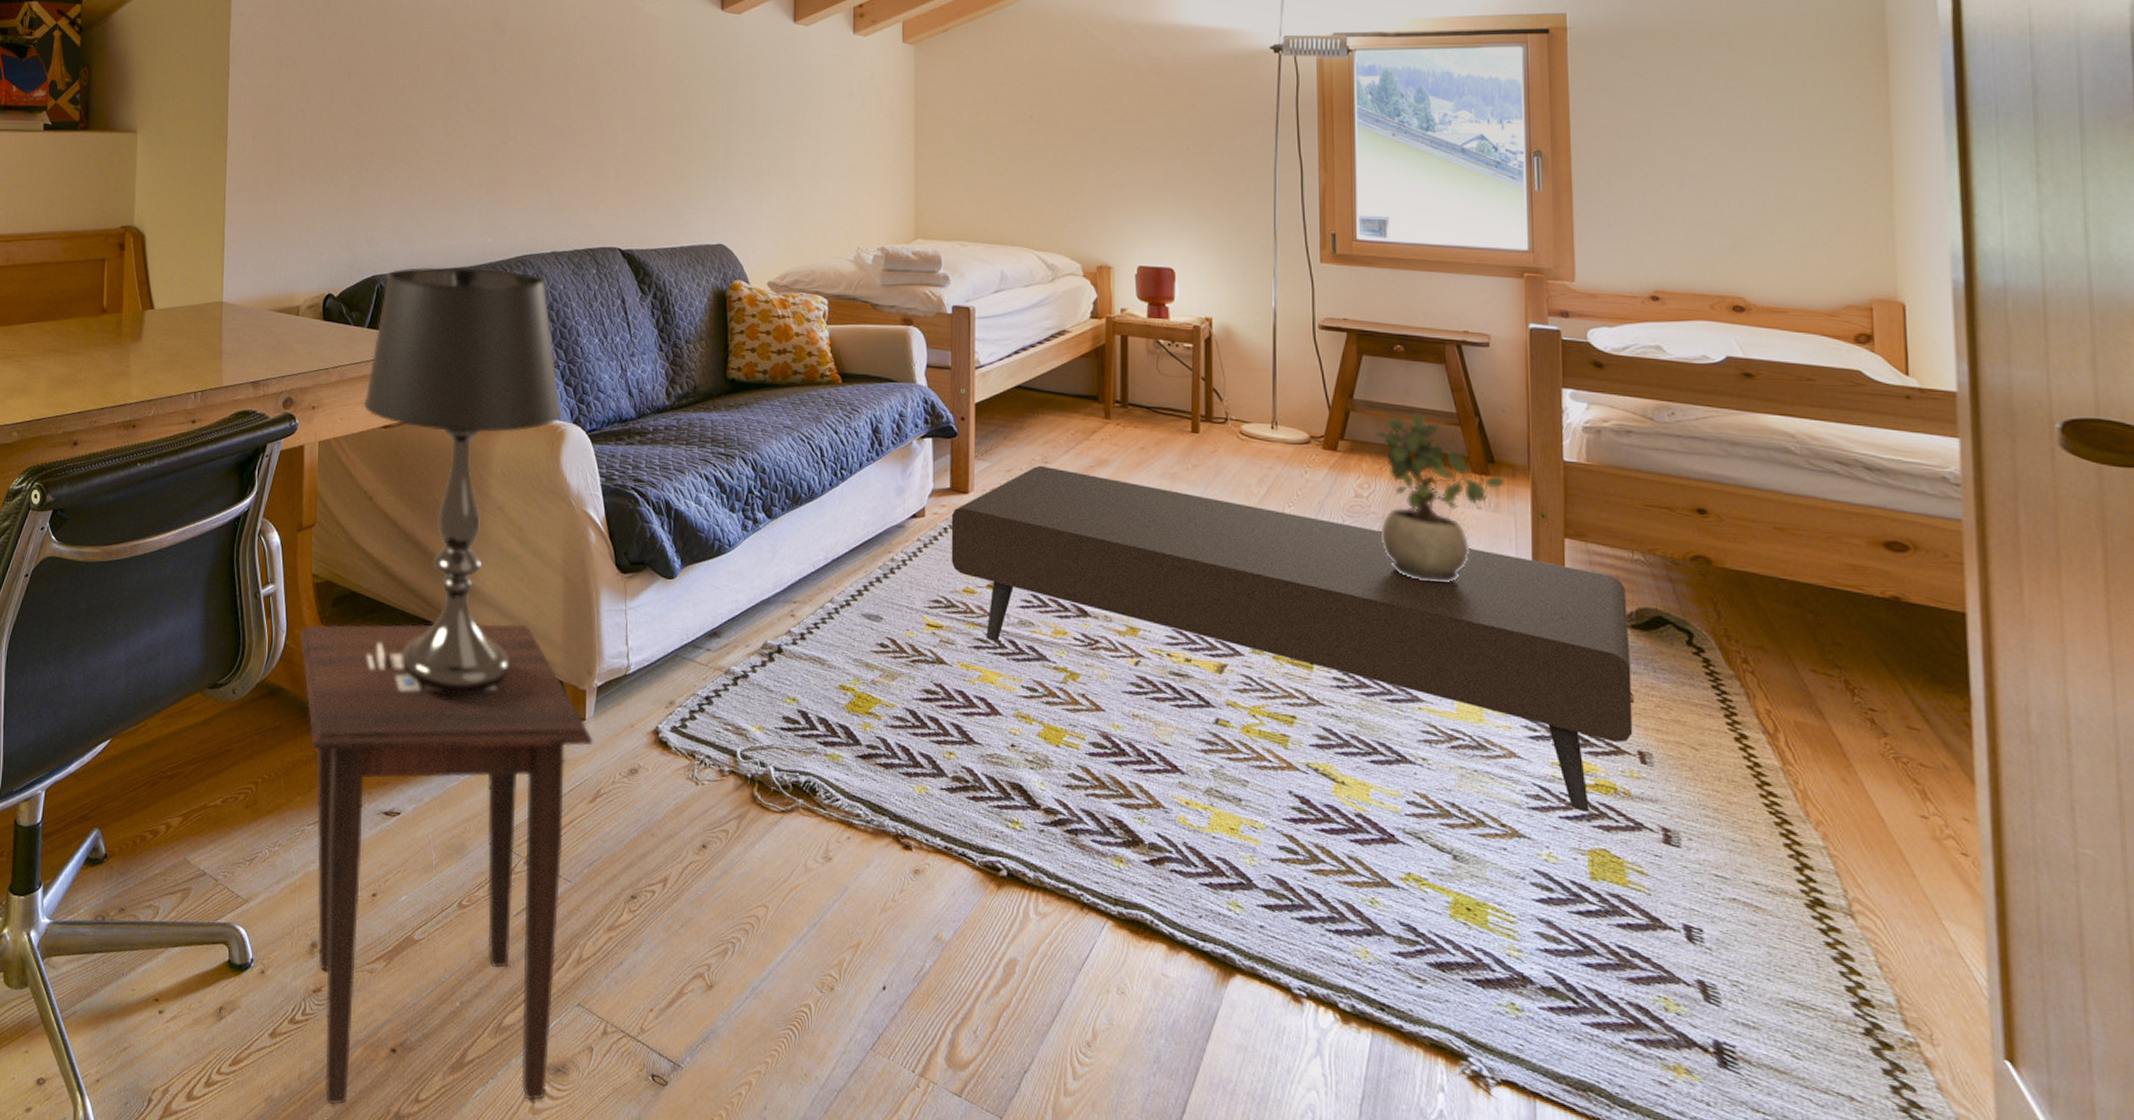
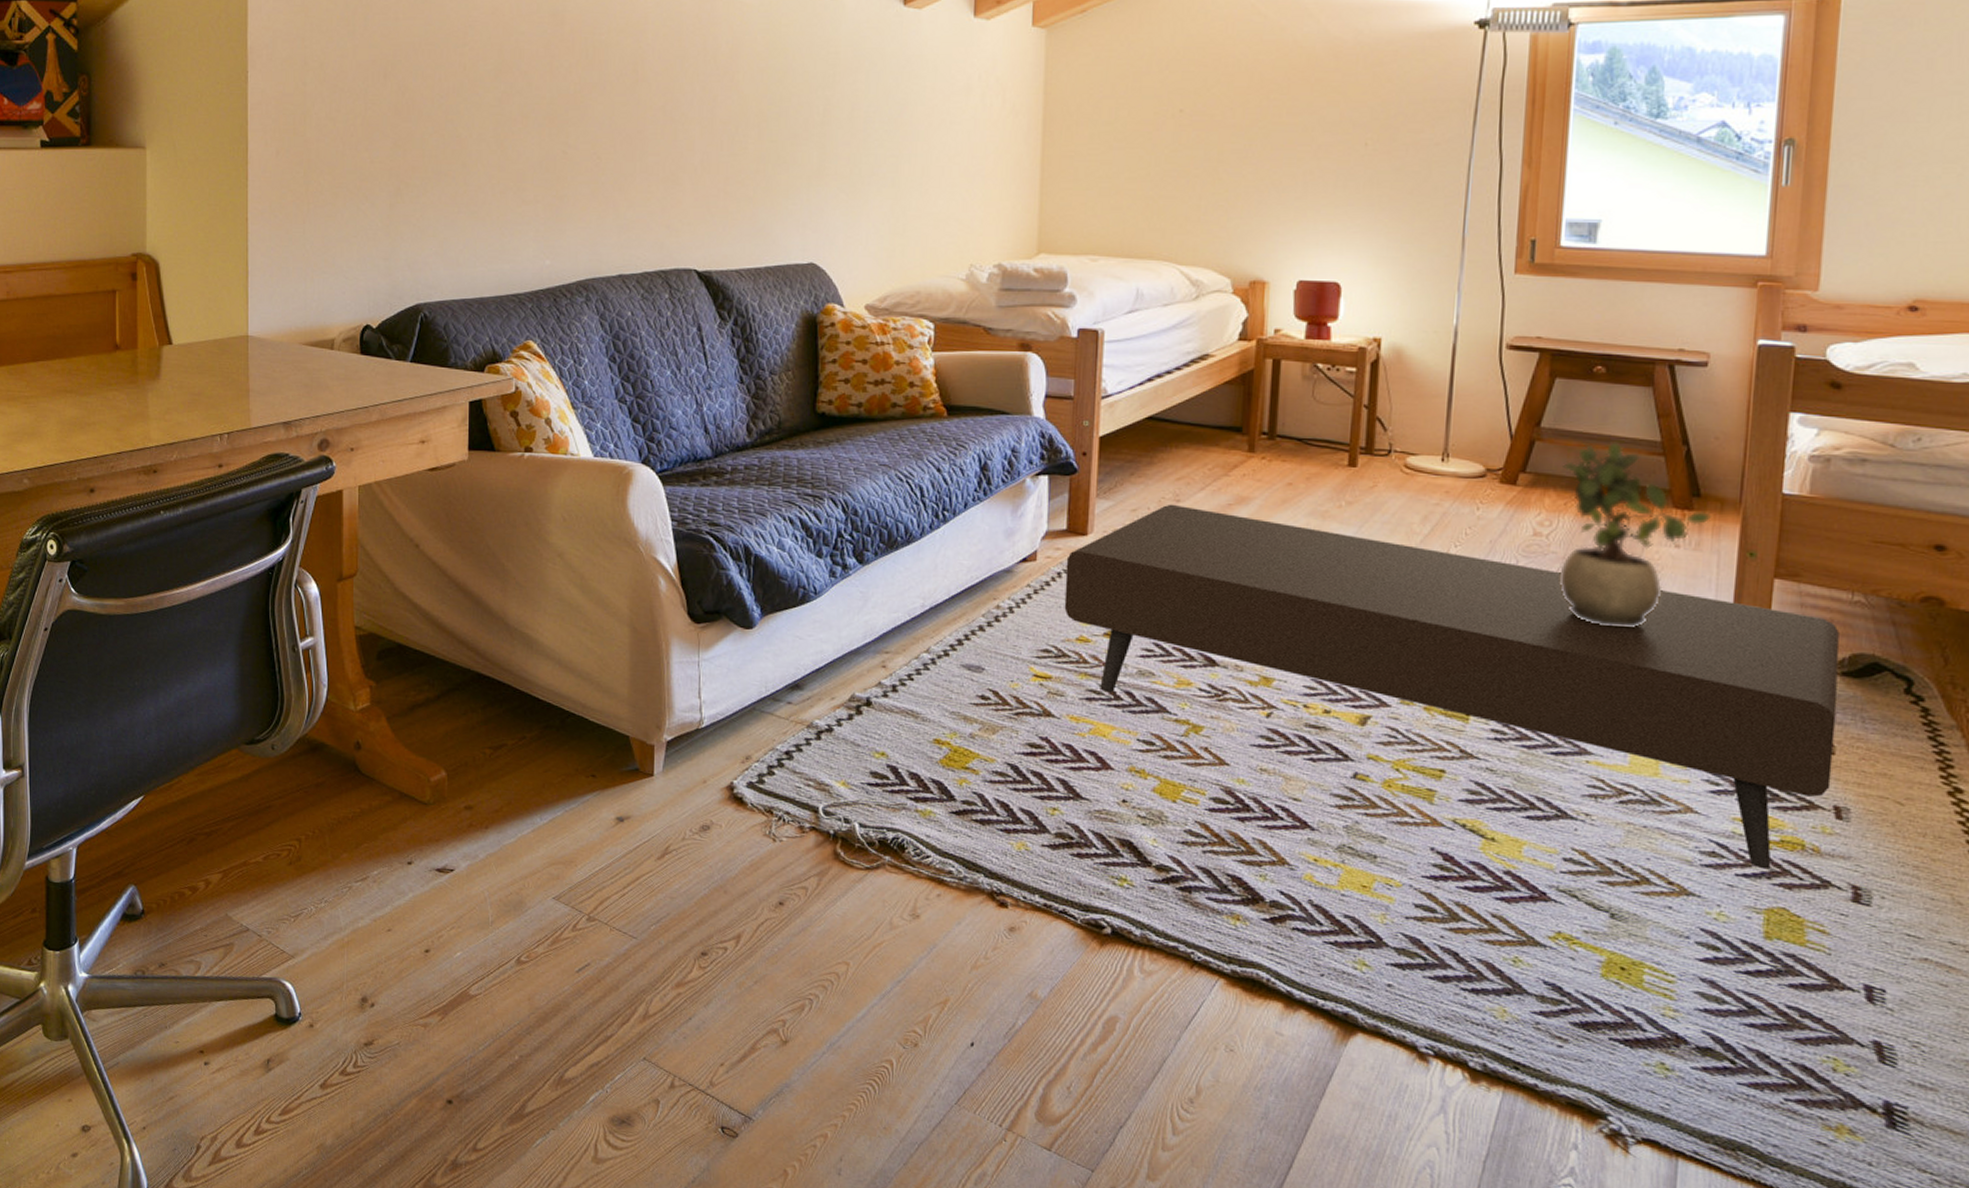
side table: present [299,623,593,1106] -> none [342,676,662,1154]
table lamp: present [363,266,563,693] -> none [407,293,630,748]

